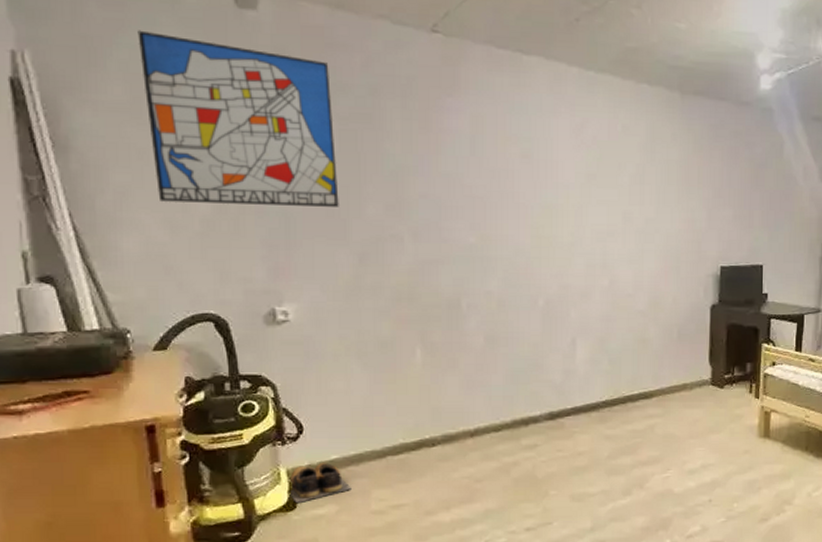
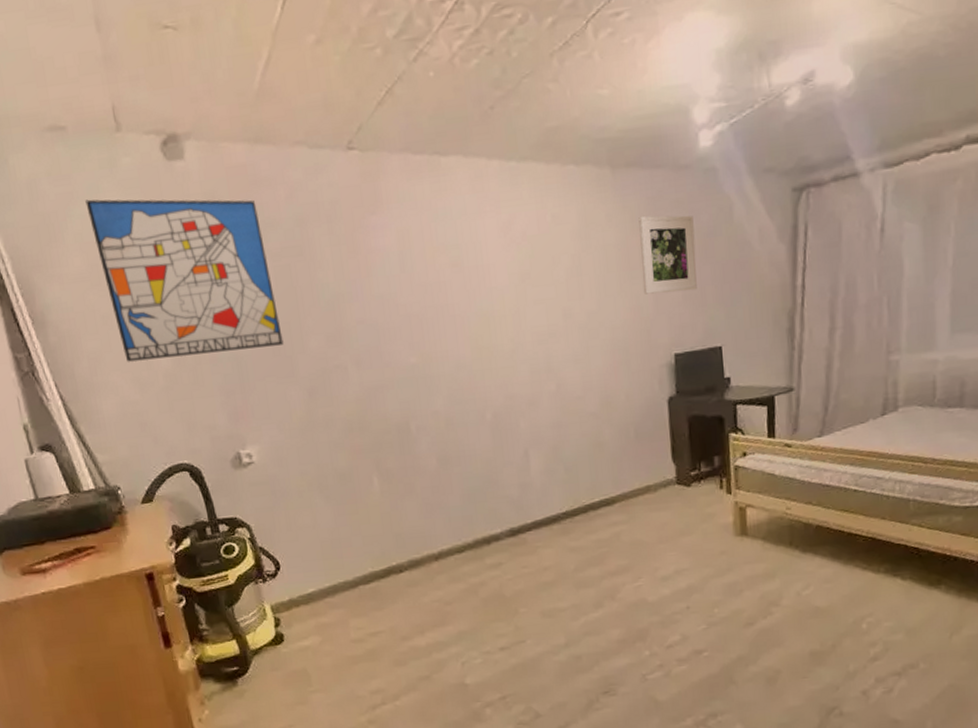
shoes: present [288,463,351,503] -> none [273,596,331,636]
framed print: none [698,139,749,212] -> present [638,215,697,295]

